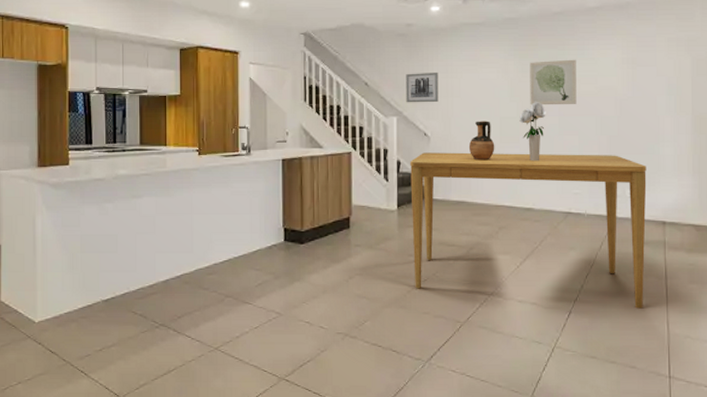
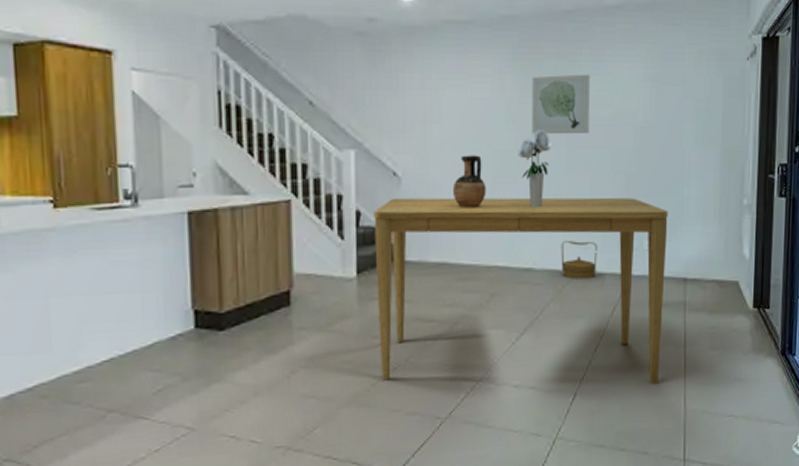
wall art: present [406,71,439,103] -> none [367,87,413,131]
basket: none [555,187,586,218] -> present [561,240,598,279]

